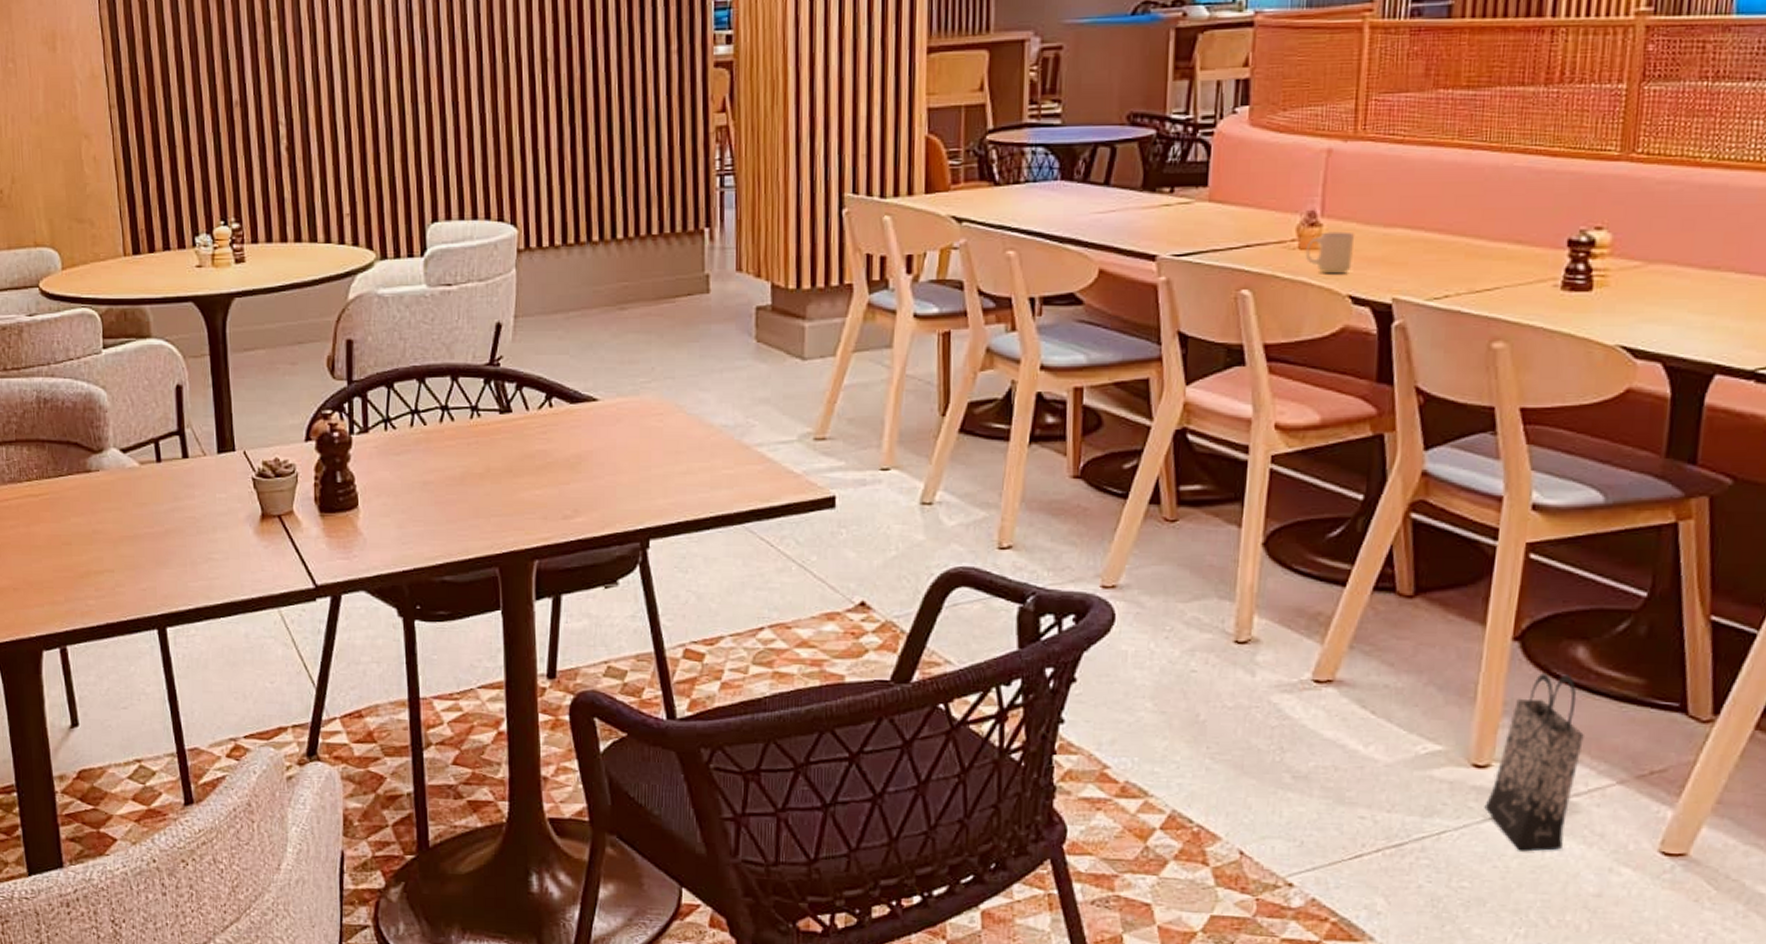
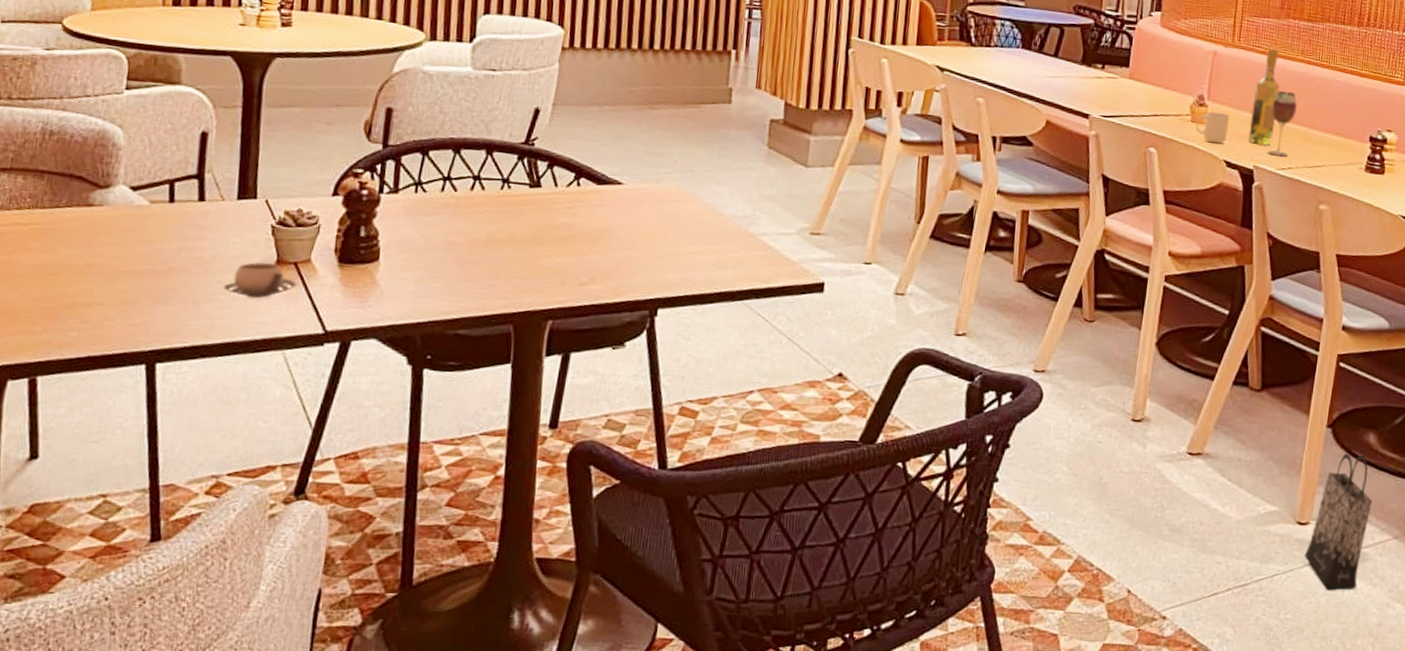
cup: none [215,517,283,556] -> present [222,261,297,299]
bottle: none [1383,135,1428,270] -> present [1248,49,1280,146]
wineglass: none [1413,192,1454,282] -> present [1268,91,1297,157]

